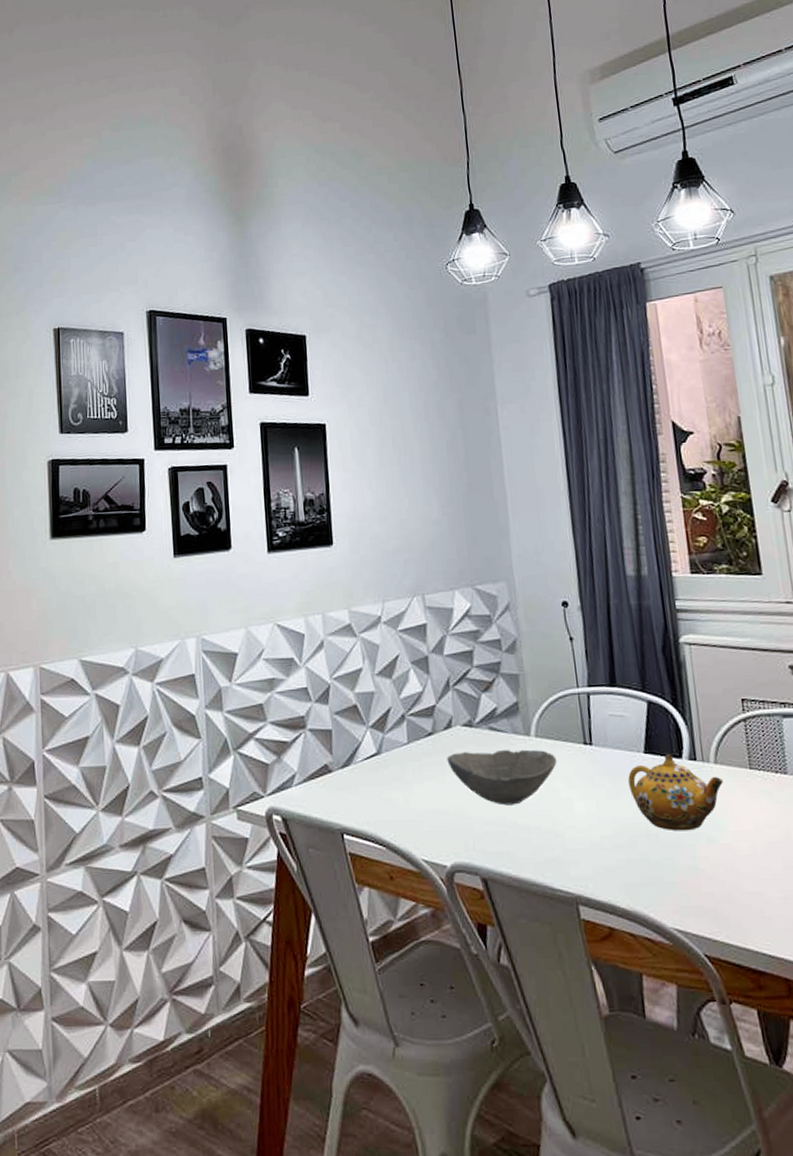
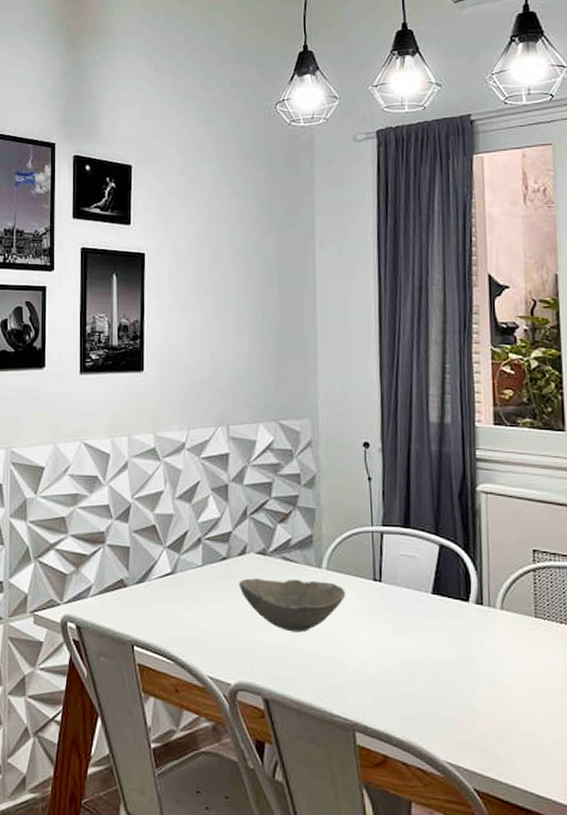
teapot: present [628,754,723,831] -> none [414,597,507,671]

